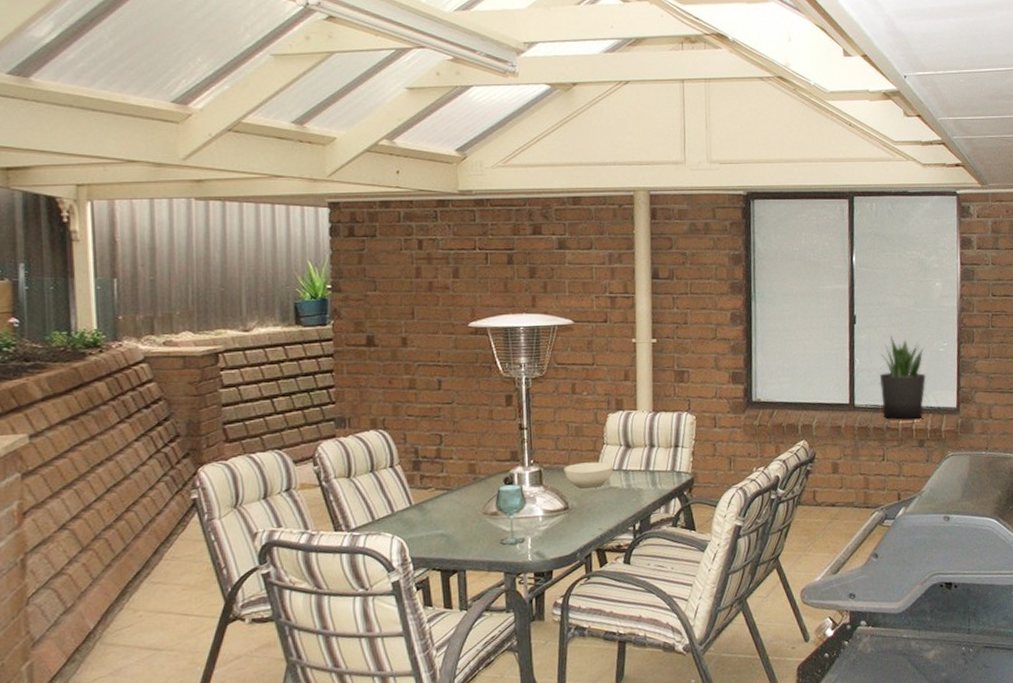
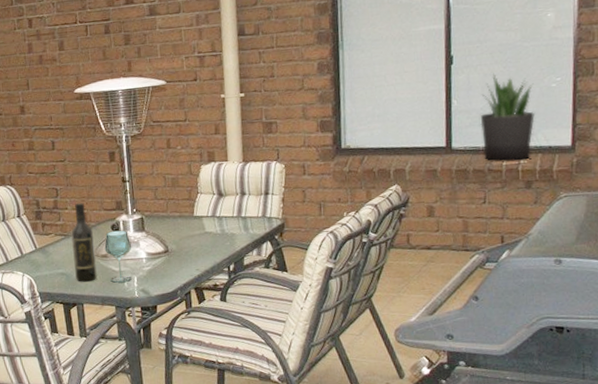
wine bottle: none [455,452,485,545] -> present [71,203,97,282]
bowl: present [564,462,614,489] -> none [163,209,208,234]

